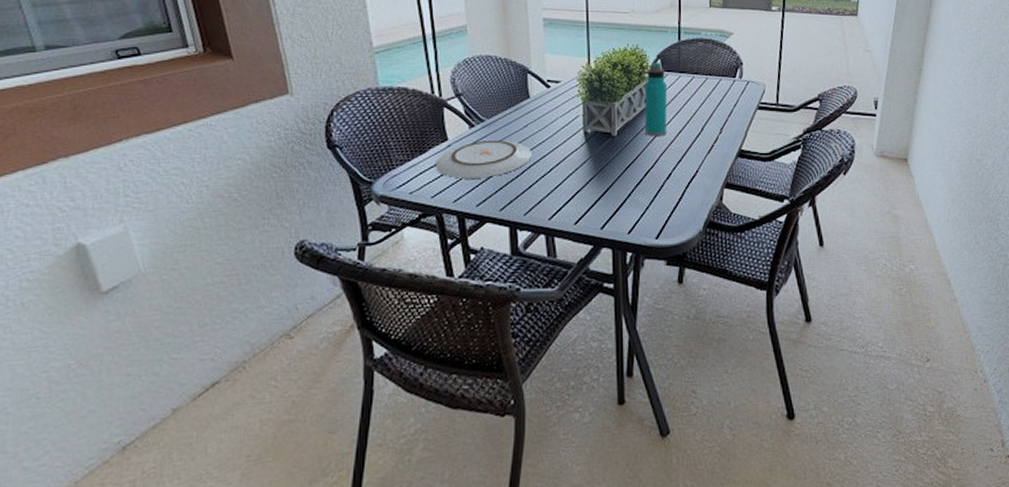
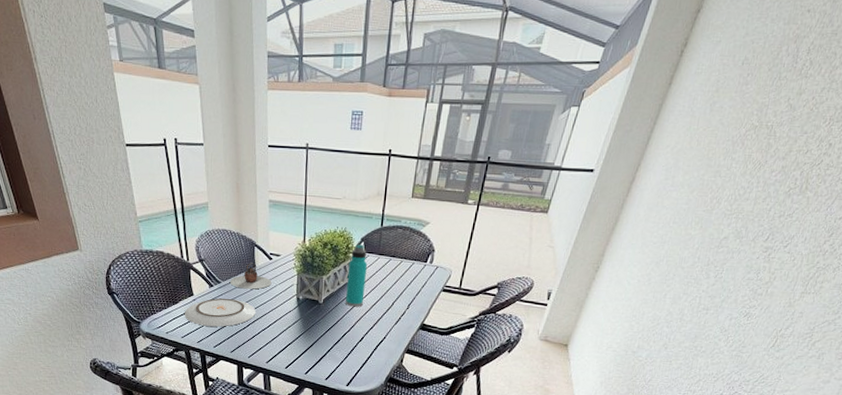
teapot: none [497,93,551,126] -> present [230,263,272,289]

